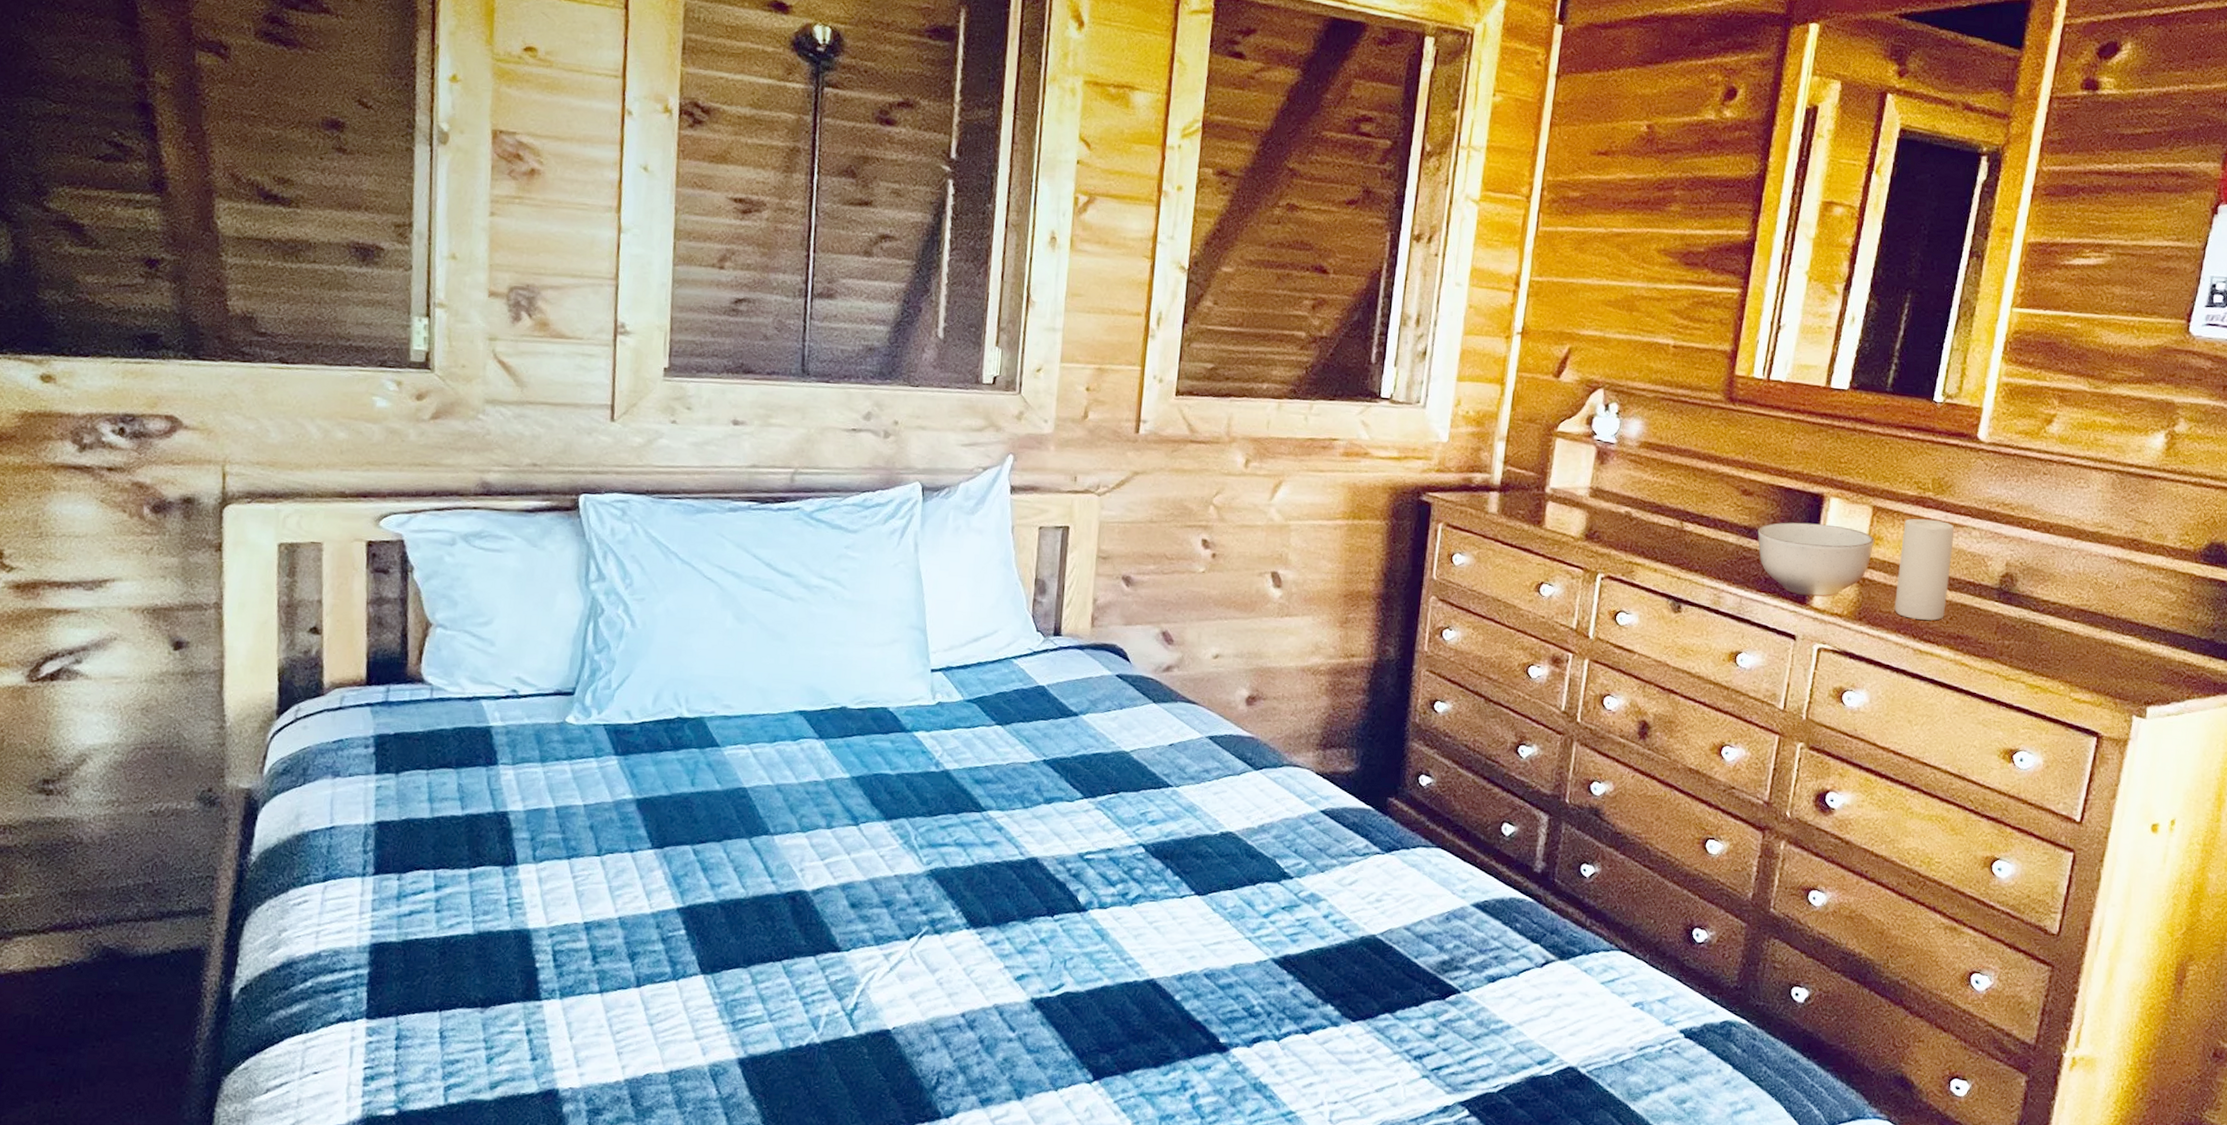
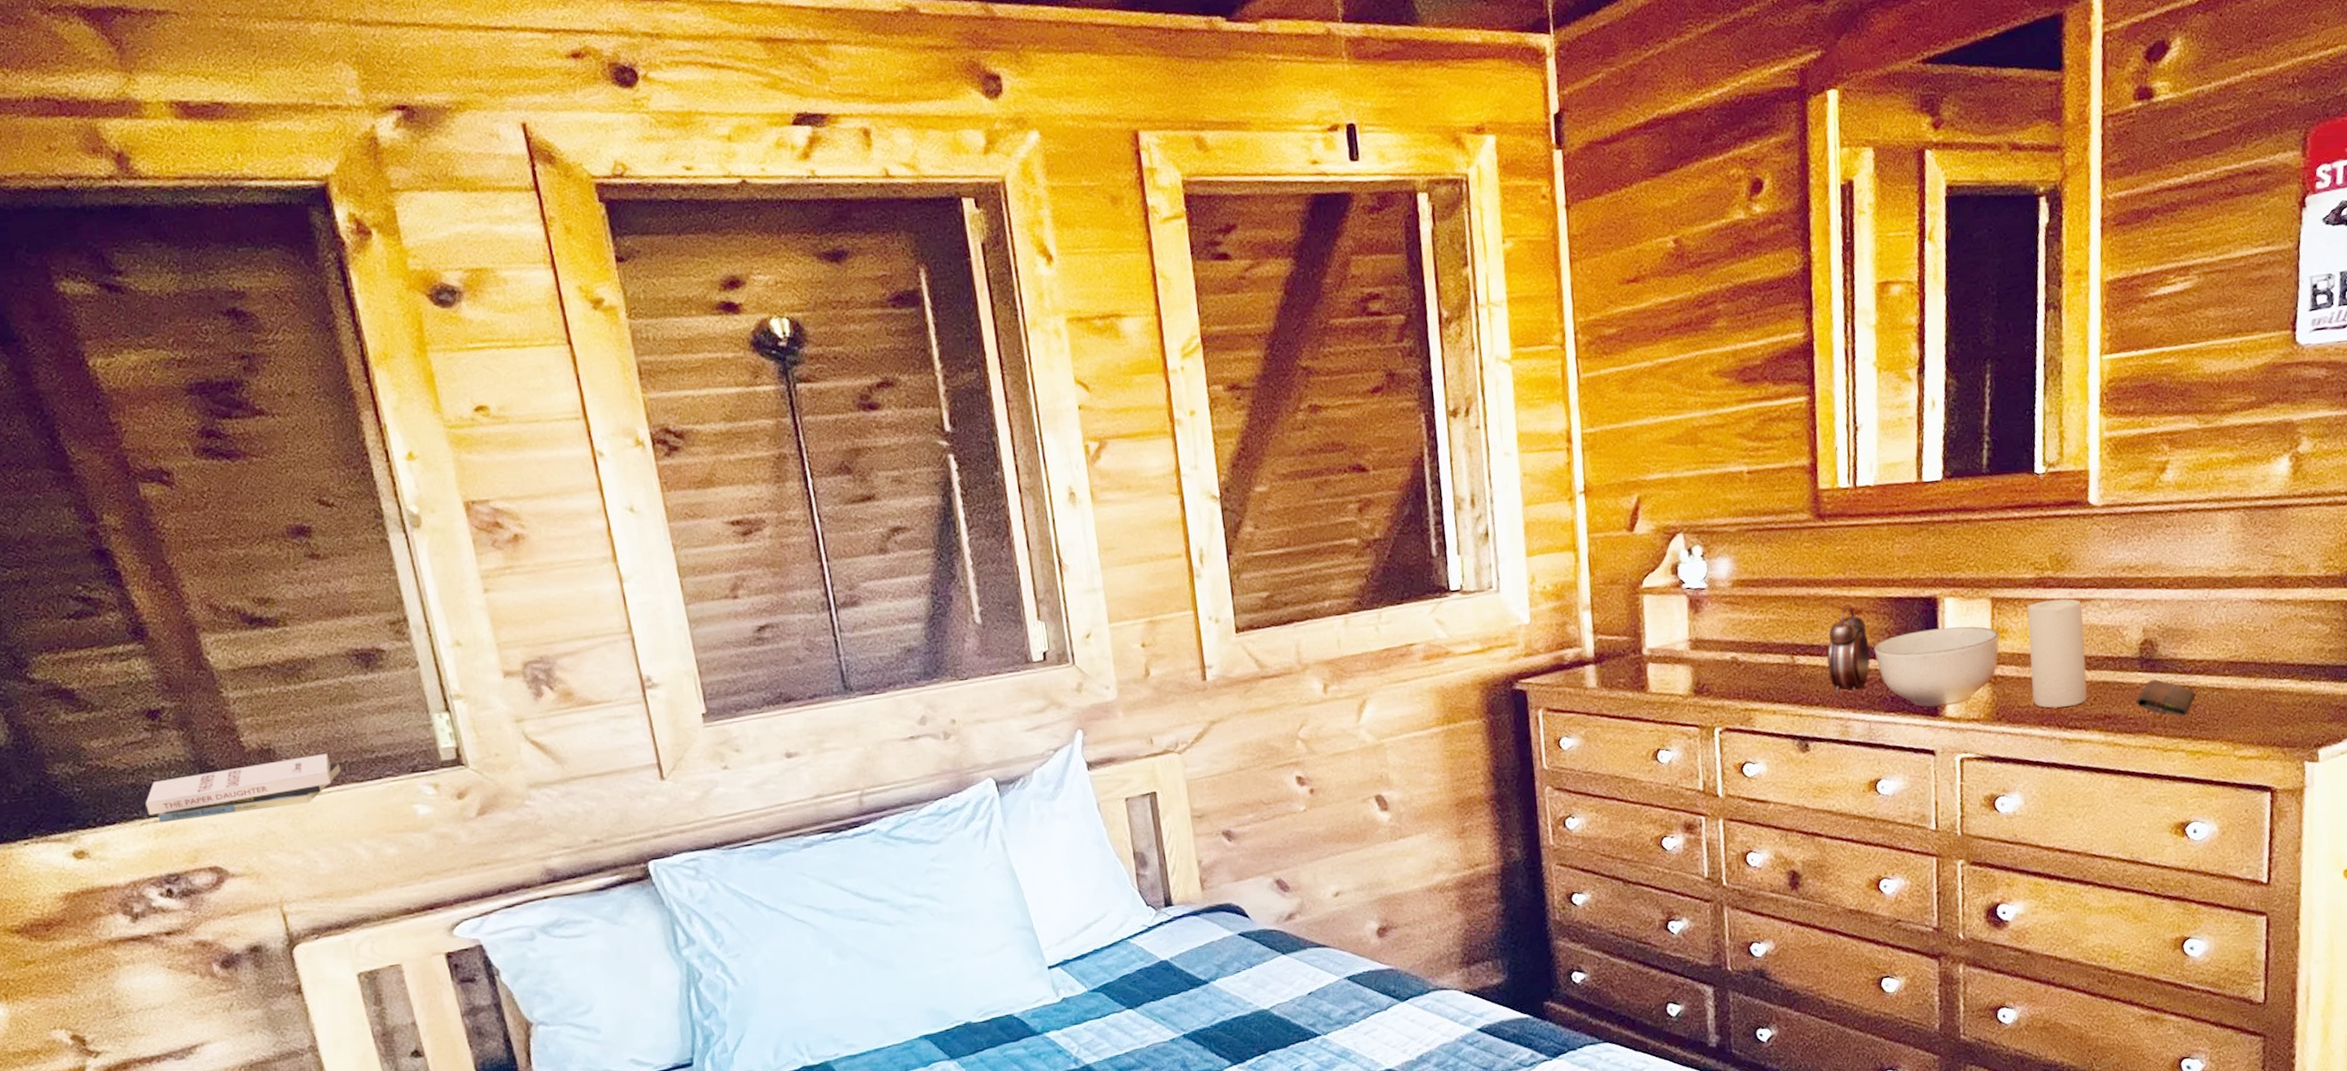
books: none [121,325,315,375] -> present [145,753,342,823]
alarm clock: none [1712,486,1755,569] -> present [1827,605,1870,697]
wallet: none [1988,611,2044,651] -> present [2136,679,2195,716]

